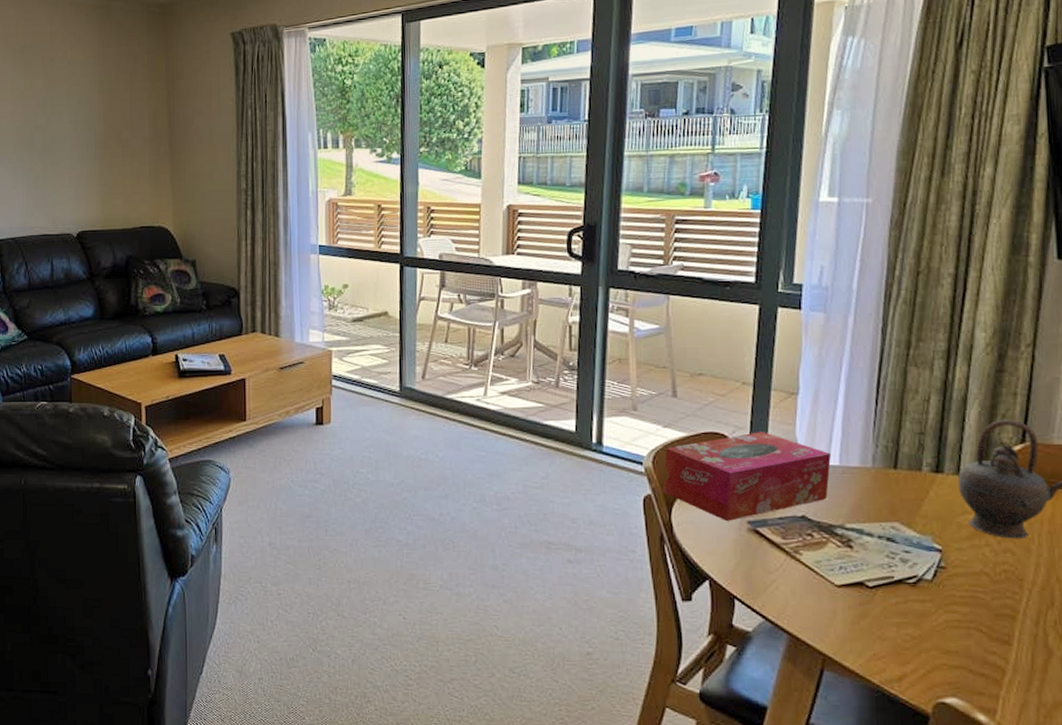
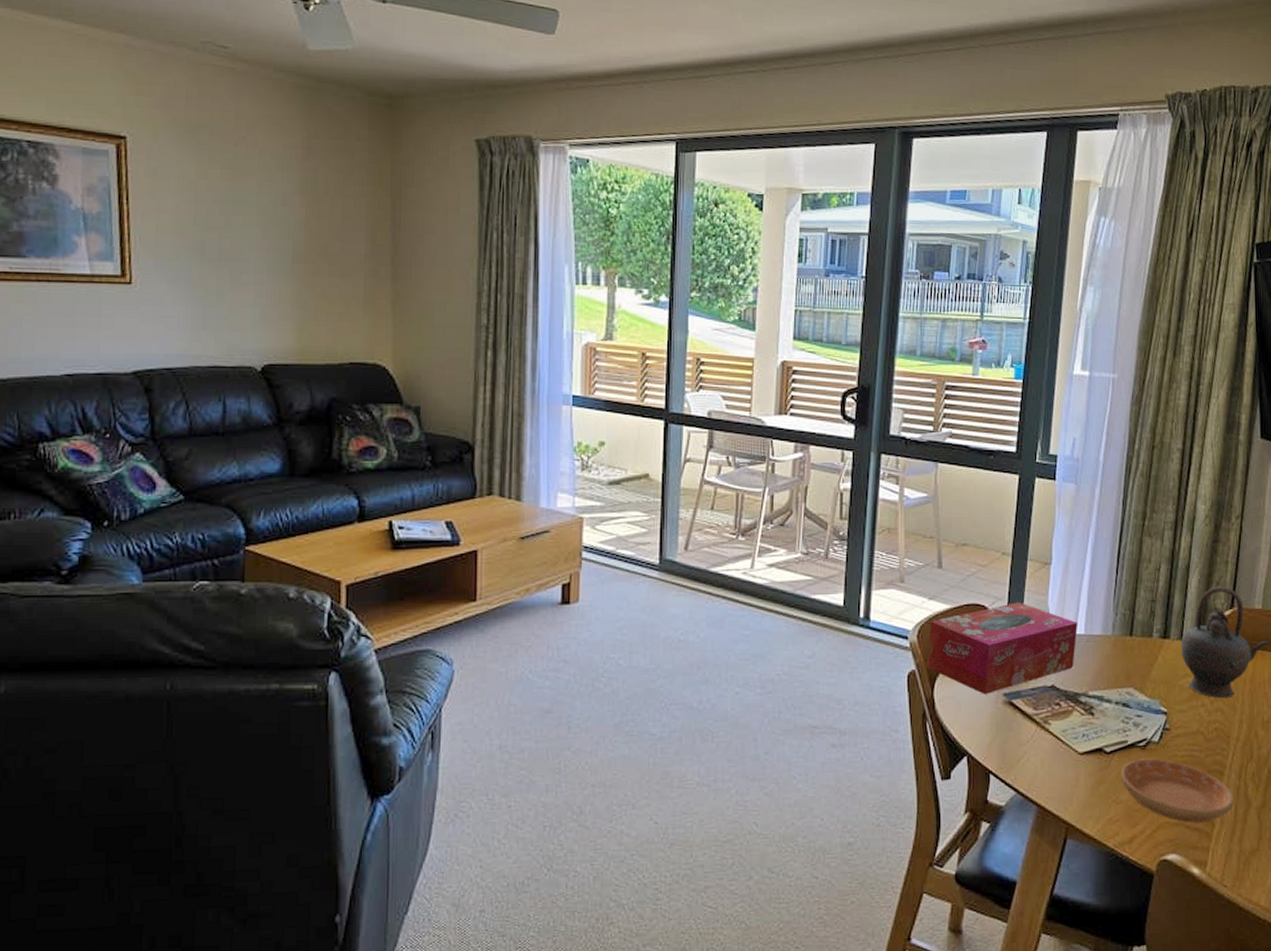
saucer: none [886,596,1030,668] -> present [1121,758,1234,823]

